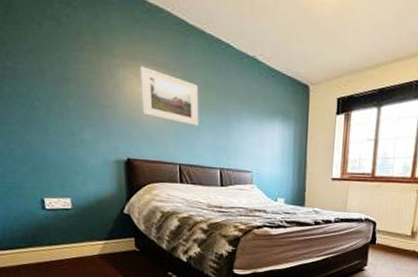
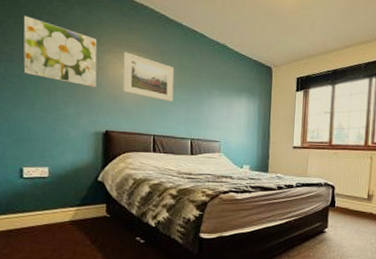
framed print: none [23,21,113,109] -> present [23,15,97,87]

